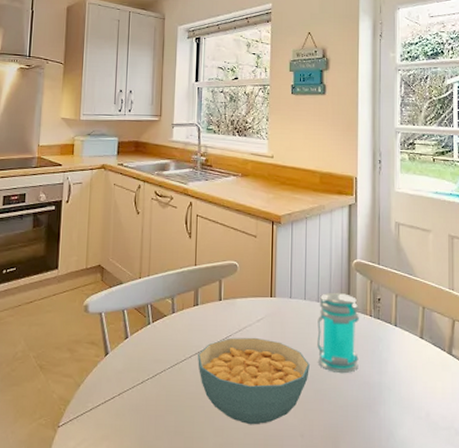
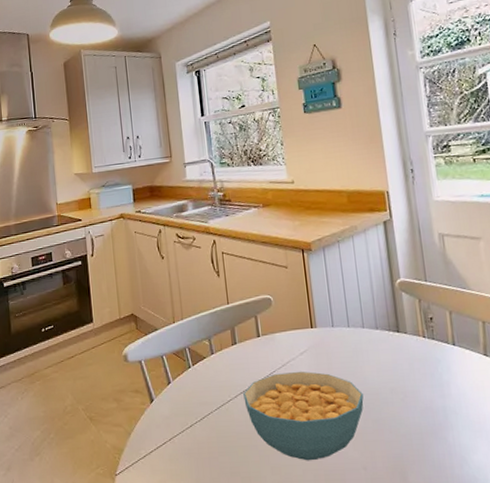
jar: present [317,292,359,374] -> none [364,315,418,401]

